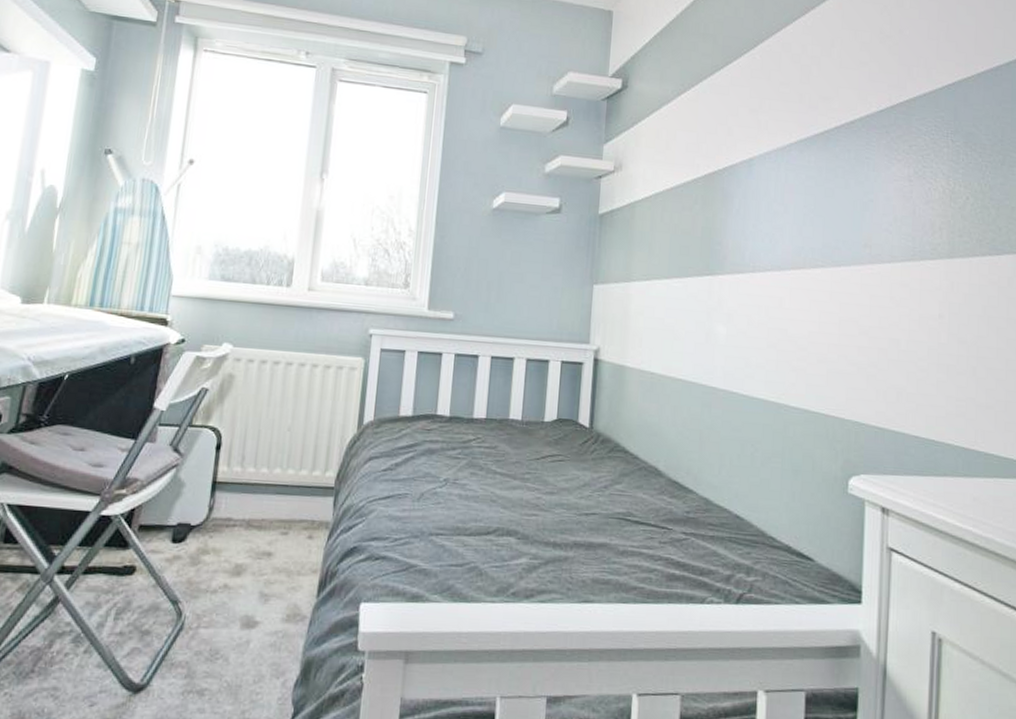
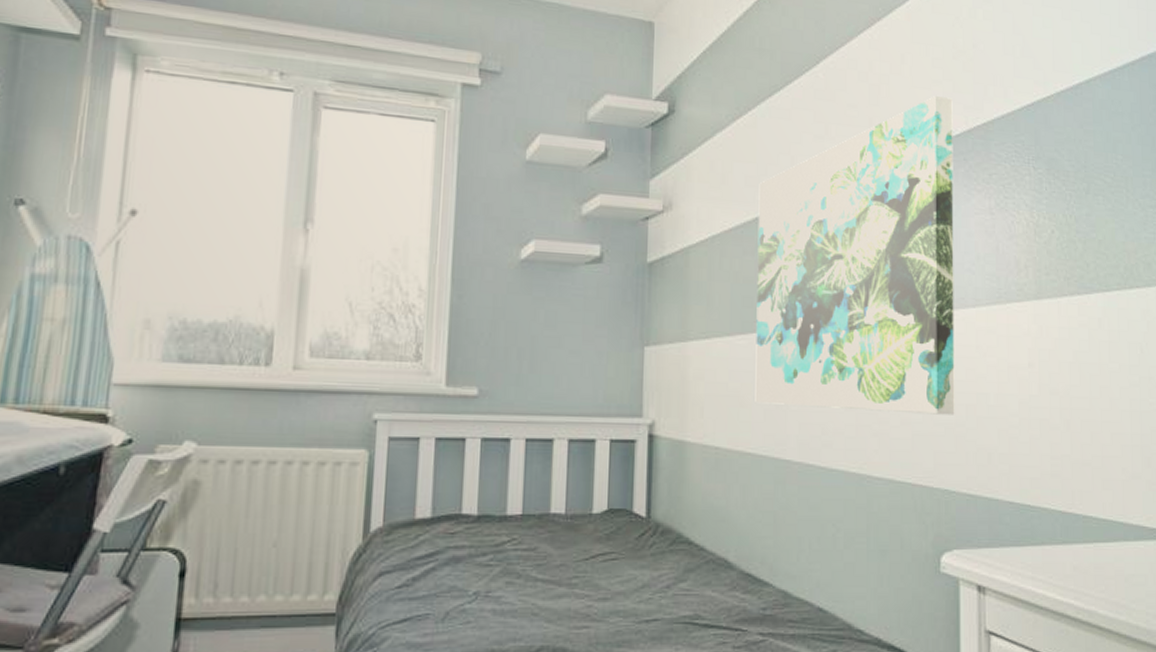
wall art: none [687,76,878,357] -> present [755,96,955,415]

